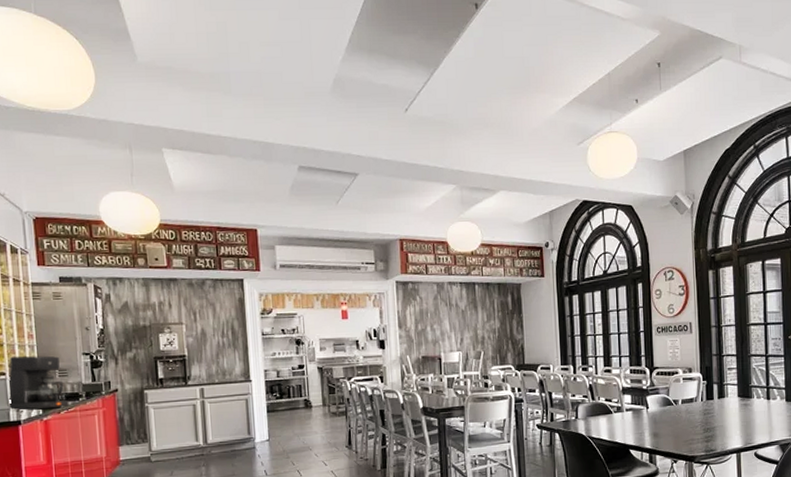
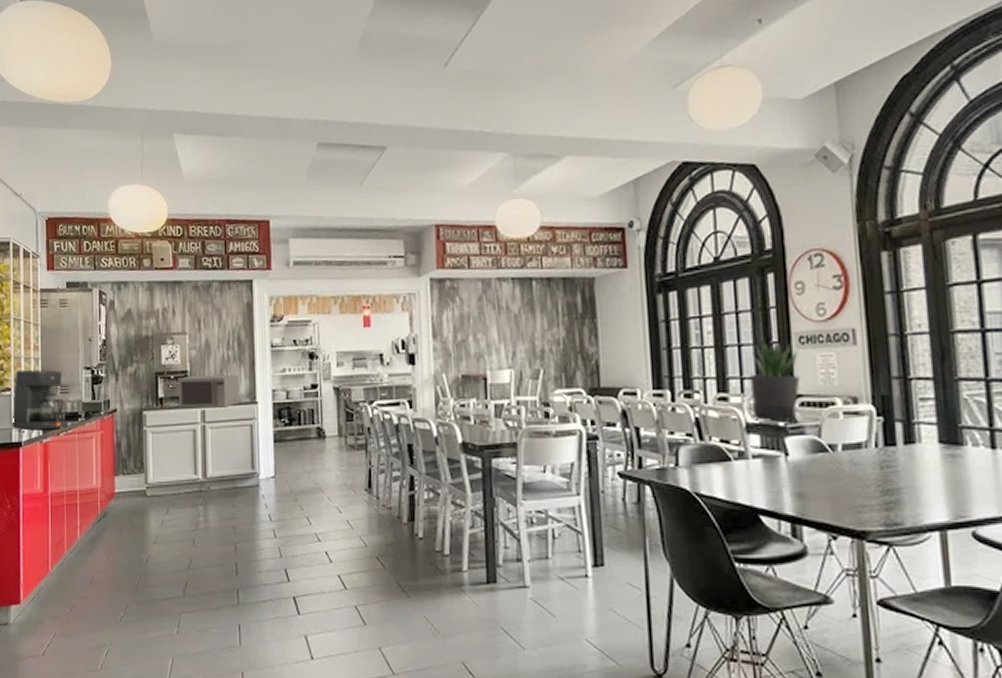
microwave: none [176,358,236,387] -> present [177,374,241,409]
planter: none [625,326,657,386] -> present [749,335,800,422]

